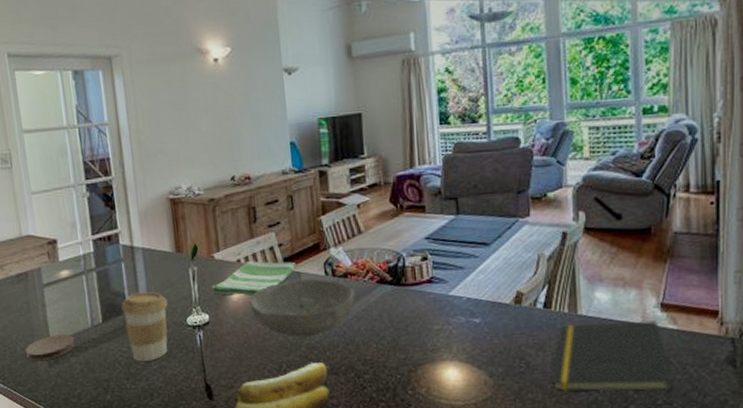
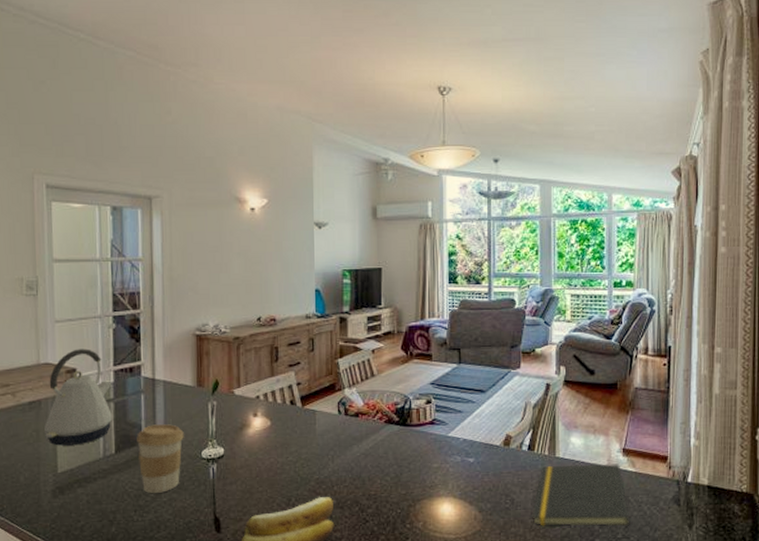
coaster: present [25,334,75,362] -> none [28,464,84,492]
kettle: none [32,219,96,317] -> present [44,349,112,446]
dish towel: present [210,261,296,296] -> none [228,398,312,431]
bowl: present [249,278,355,338] -> none [265,417,364,473]

